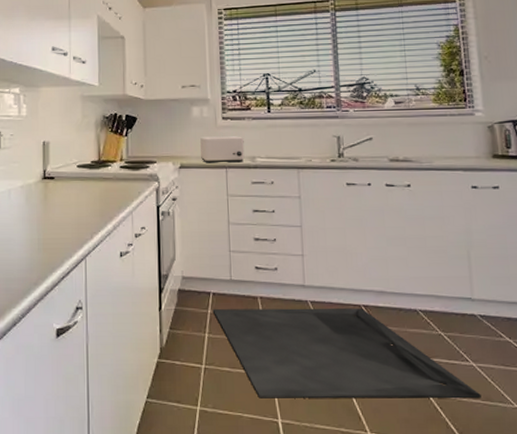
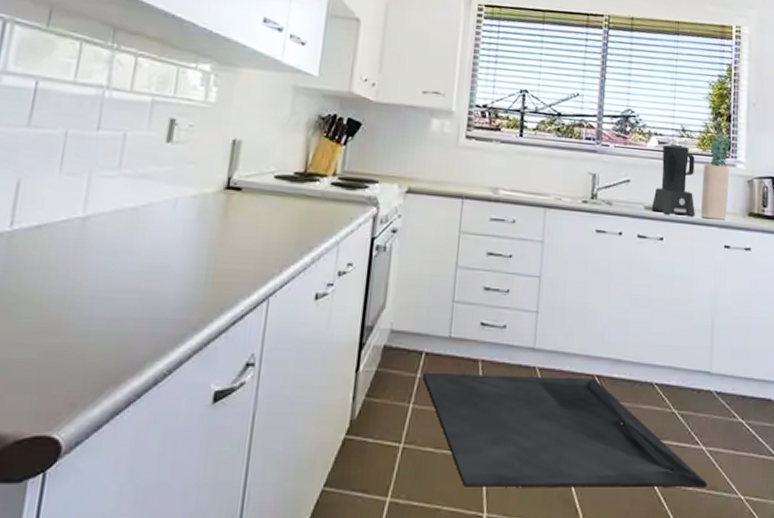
toaster: present [200,136,245,163] -> none [434,157,488,193]
blender: none [395,102,439,165] -> present [651,144,695,218]
vase: none [441,83,471,165] -> present [700,128,731,221]

